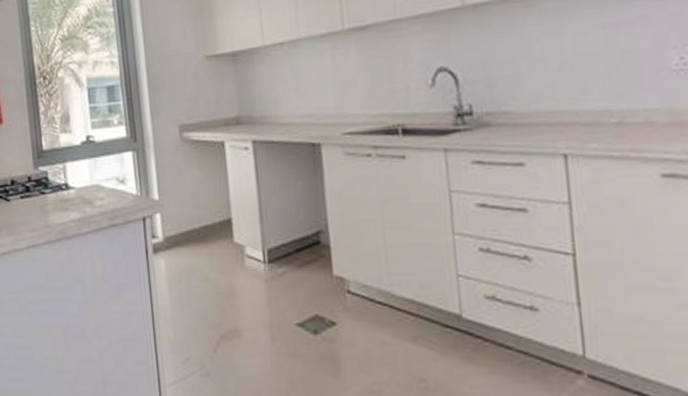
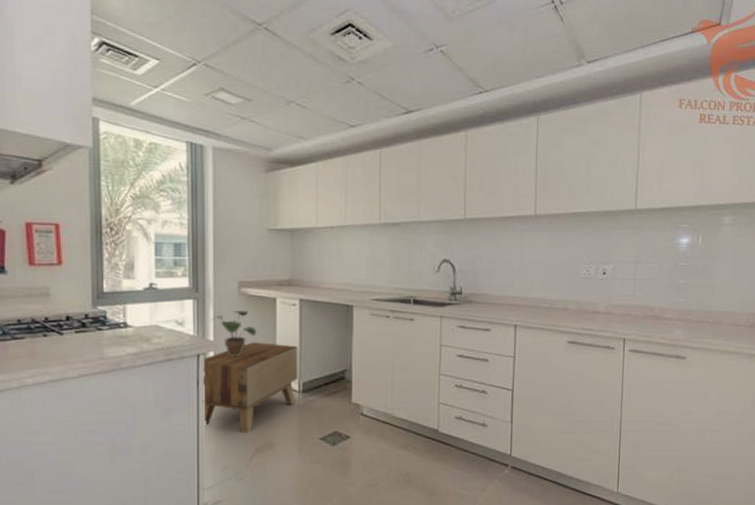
side table: none [150,199,261,317] -> present [202,342,298,434]
potted plant: none [152,160,206,219] -> present [210,311,256,357]

